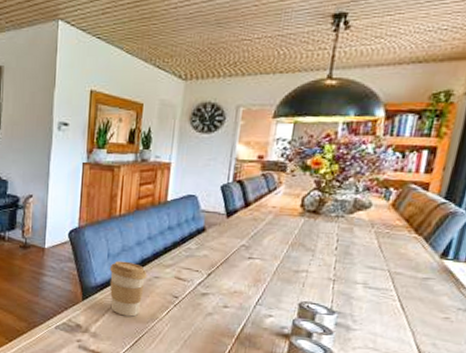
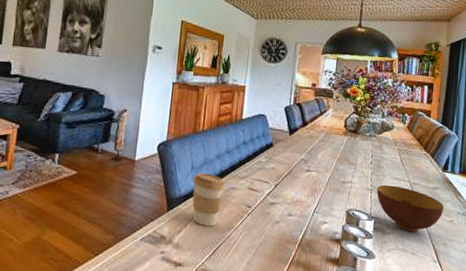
bowl: none [341,274,438,330] -> present [376,184,444,233]

